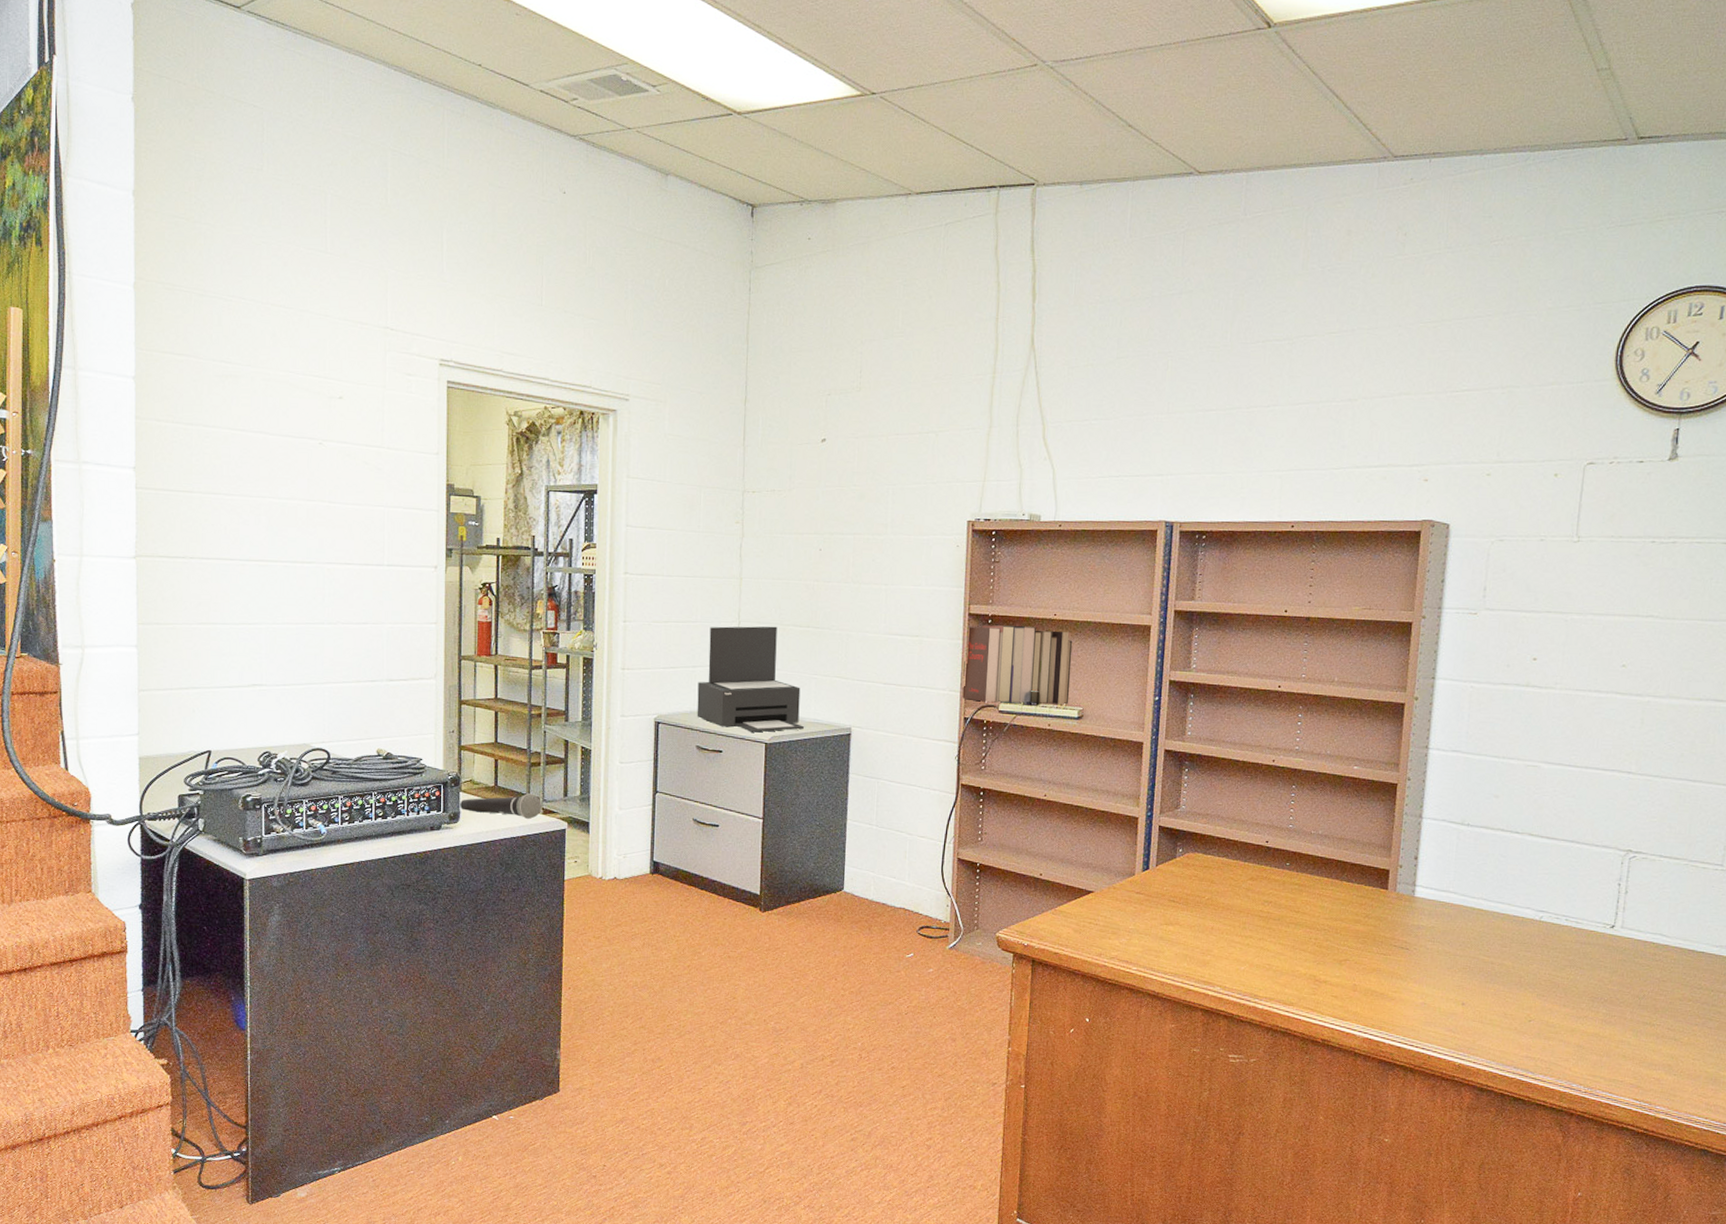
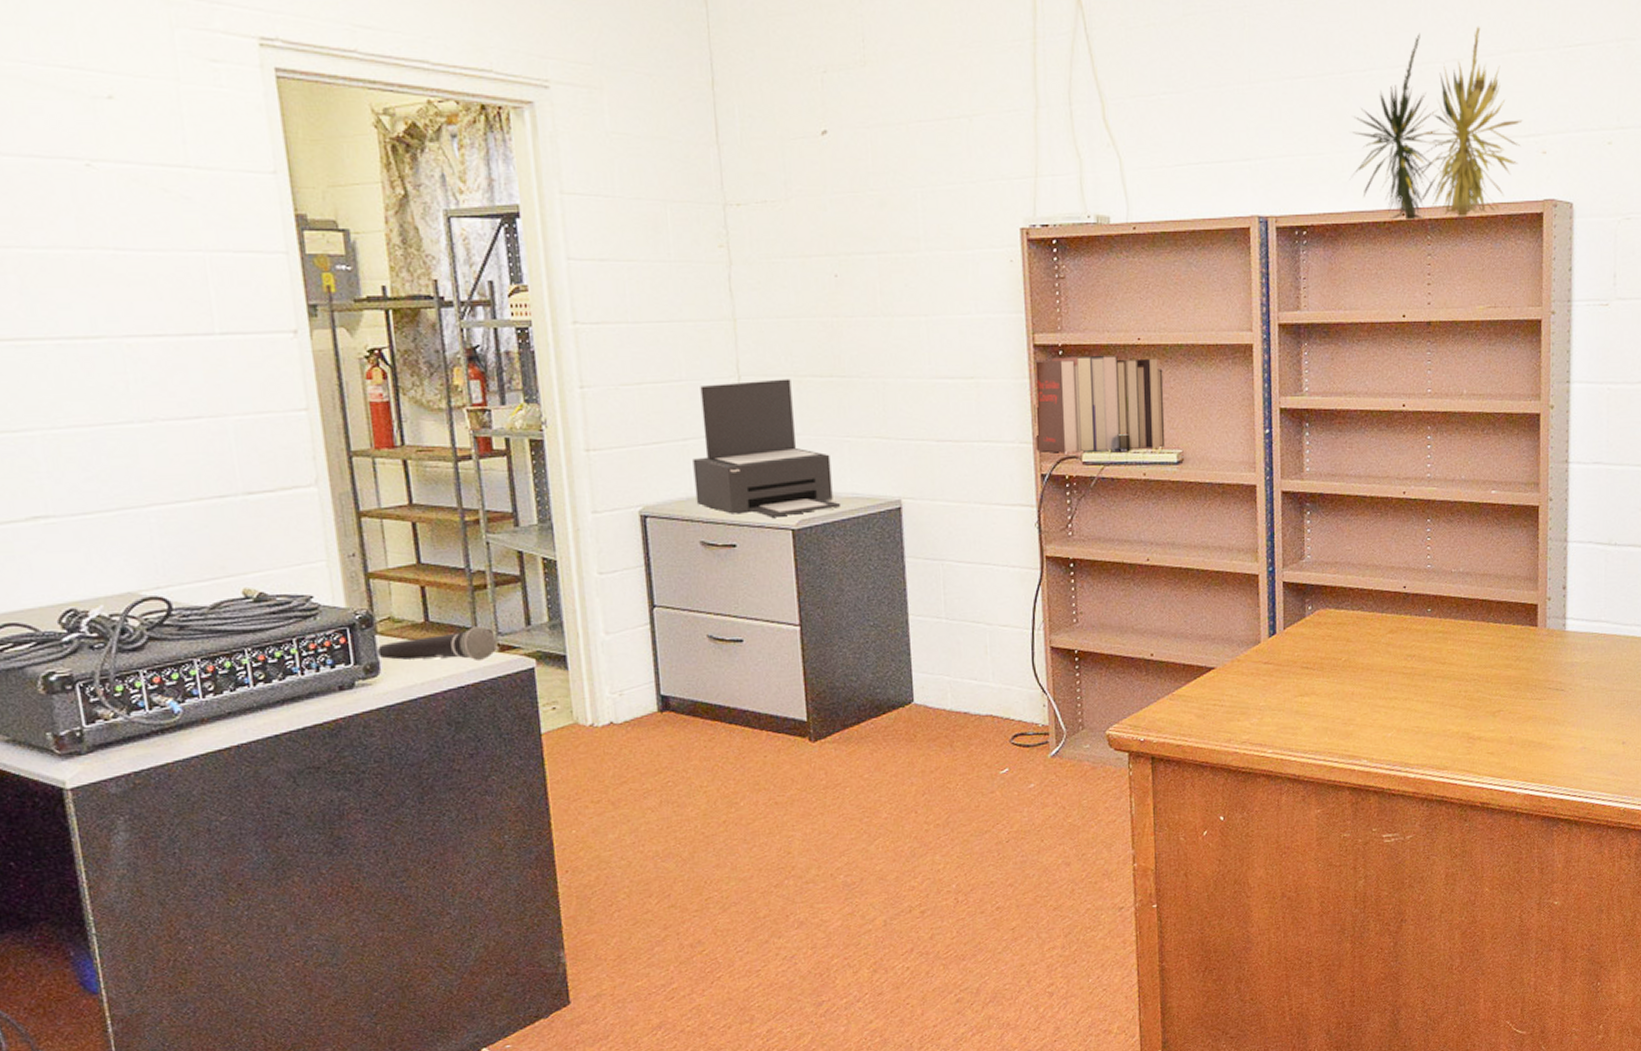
plant: none [1247,372,1408,531] -> present [1349,26,1523,220]

